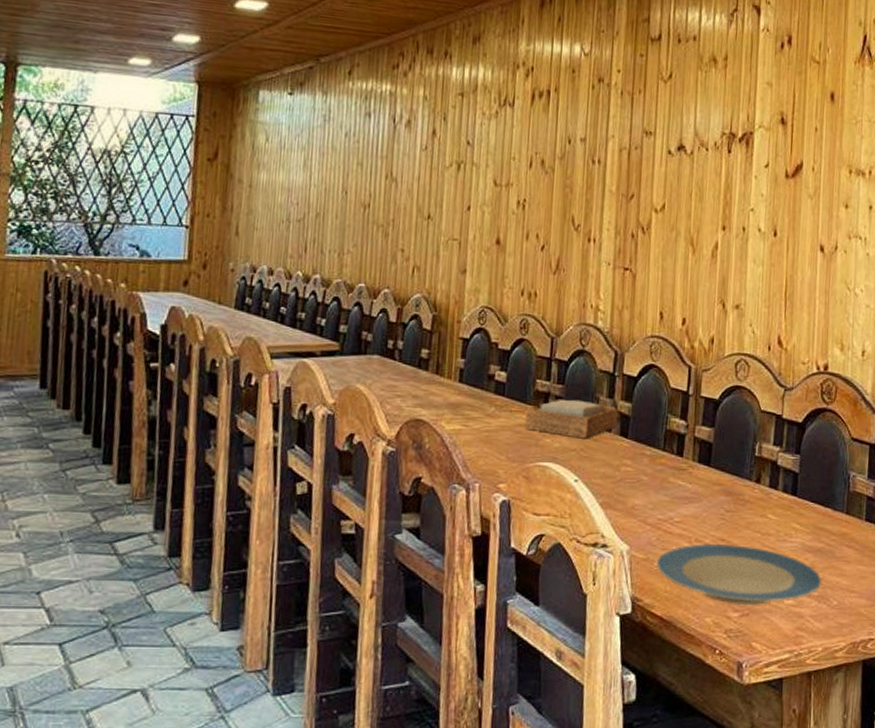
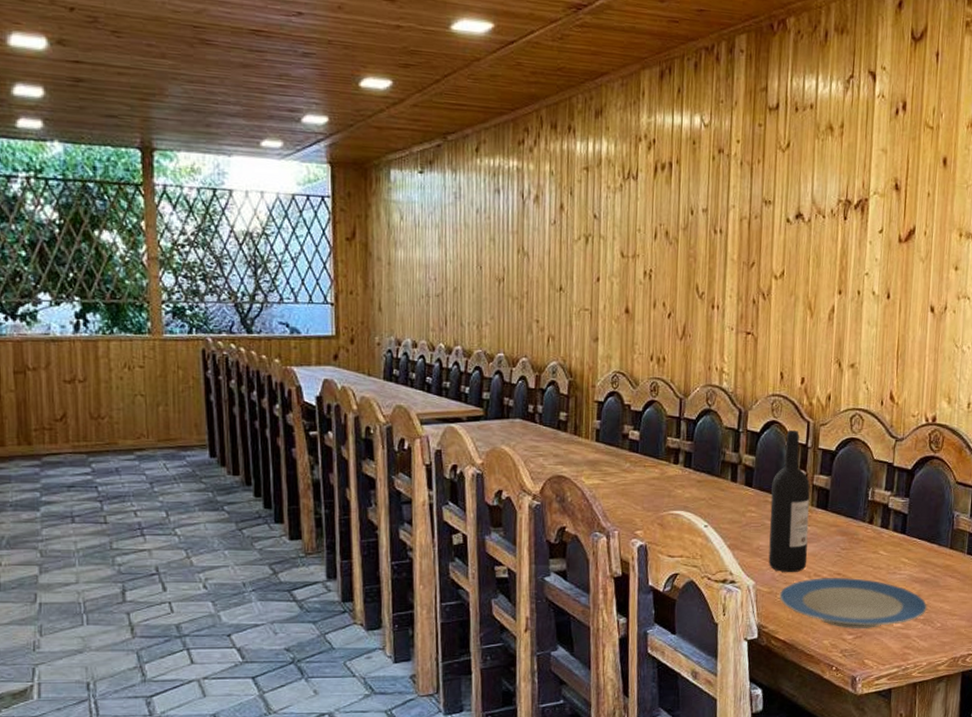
napkin holder: present [524,398,618,439] -> none [658,454,743,489]
wine bottle: none [644,376,691,537] -> present [768,430,810,573]

